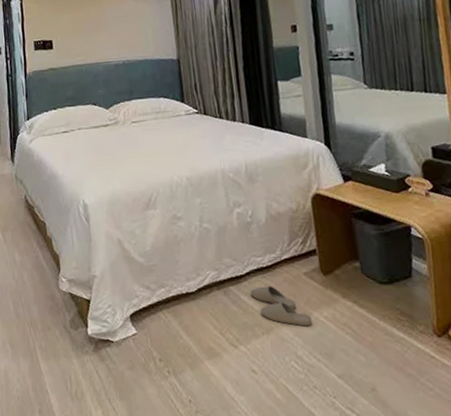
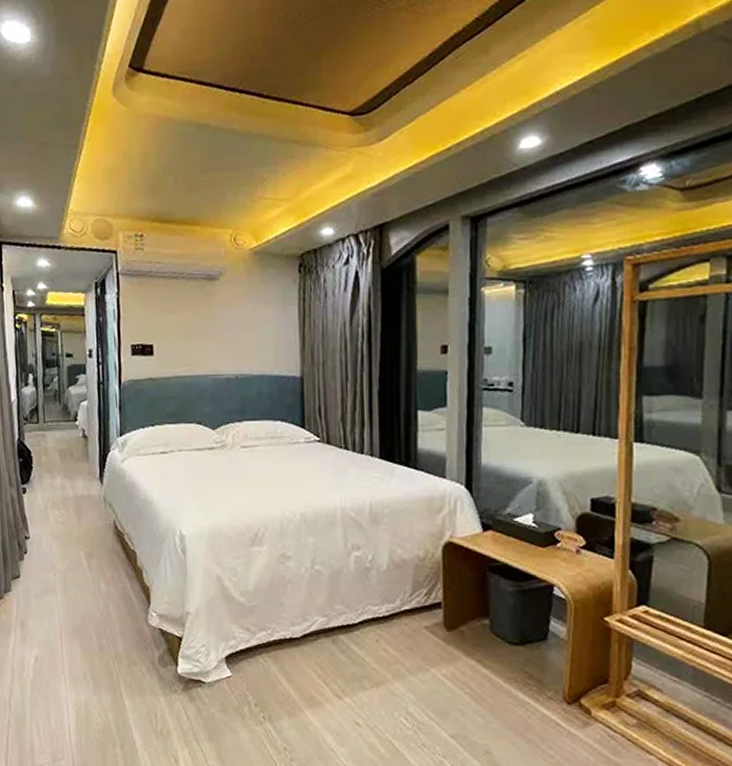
slippers: present [251,286,312,327] -> none [362,637,428,683]

